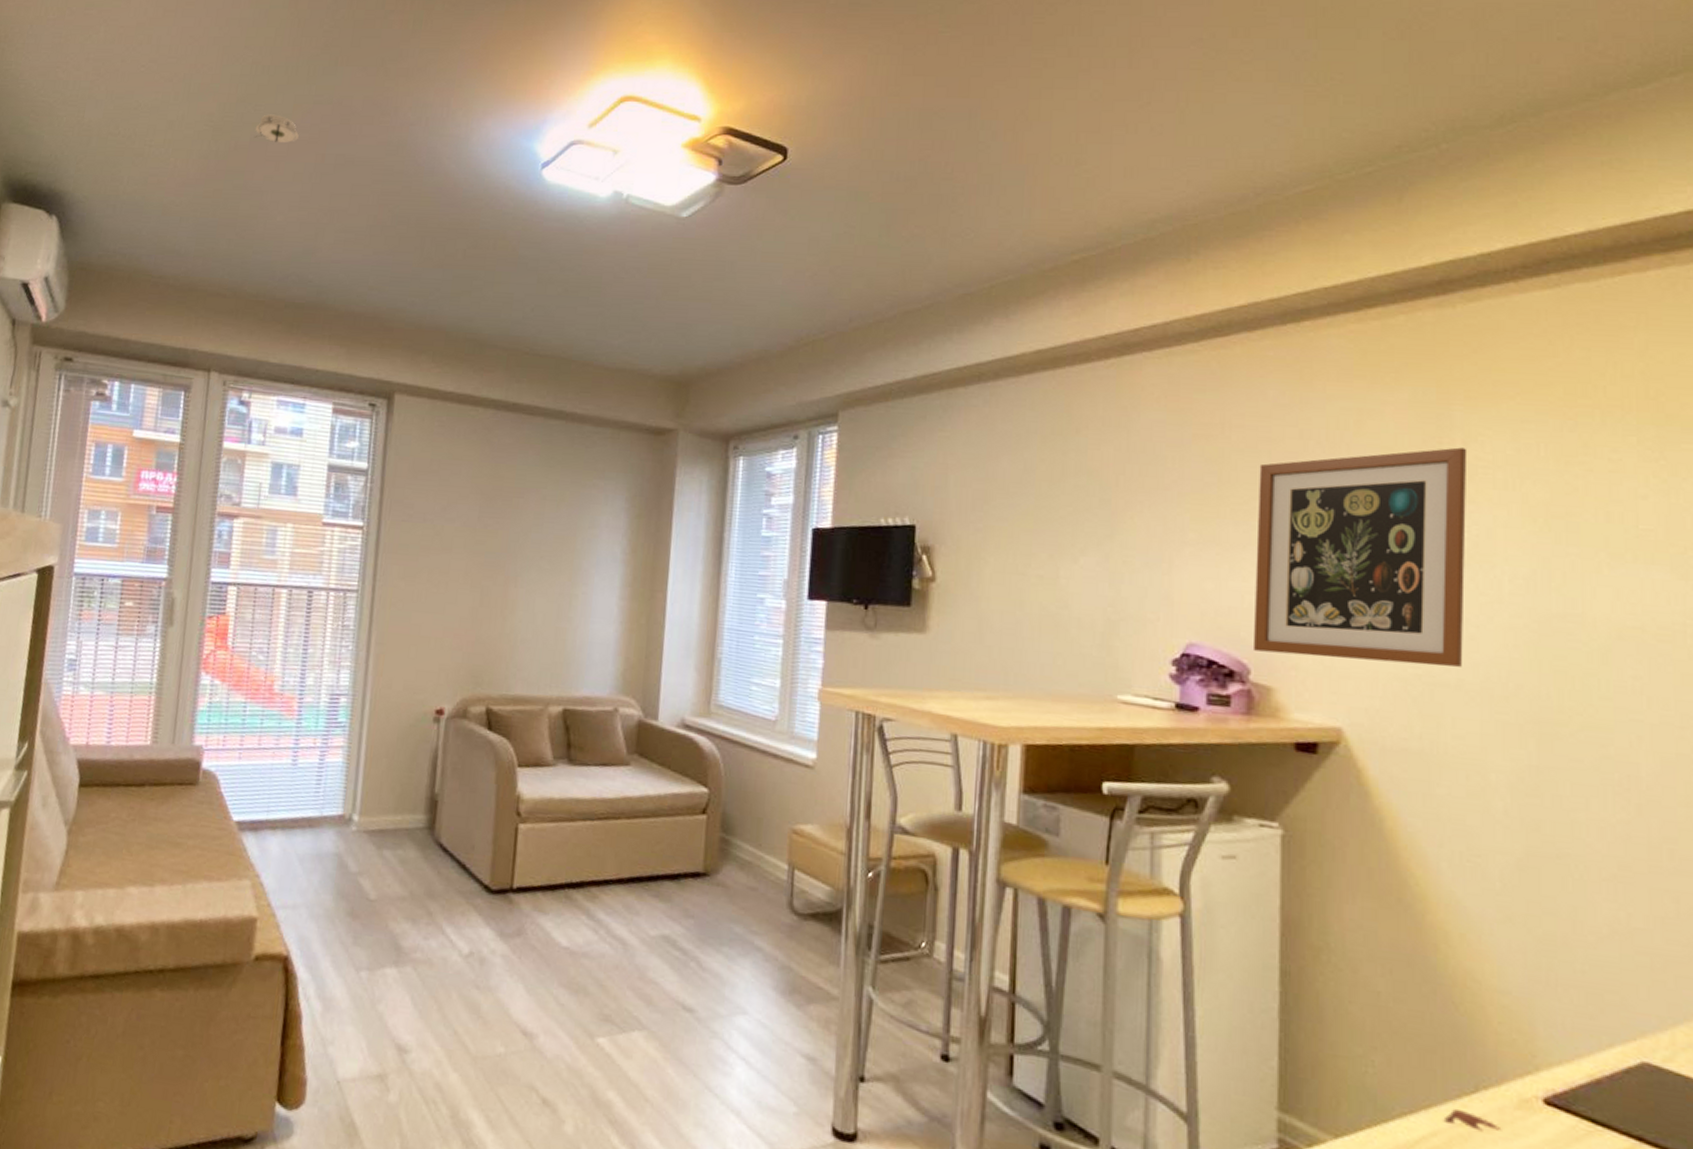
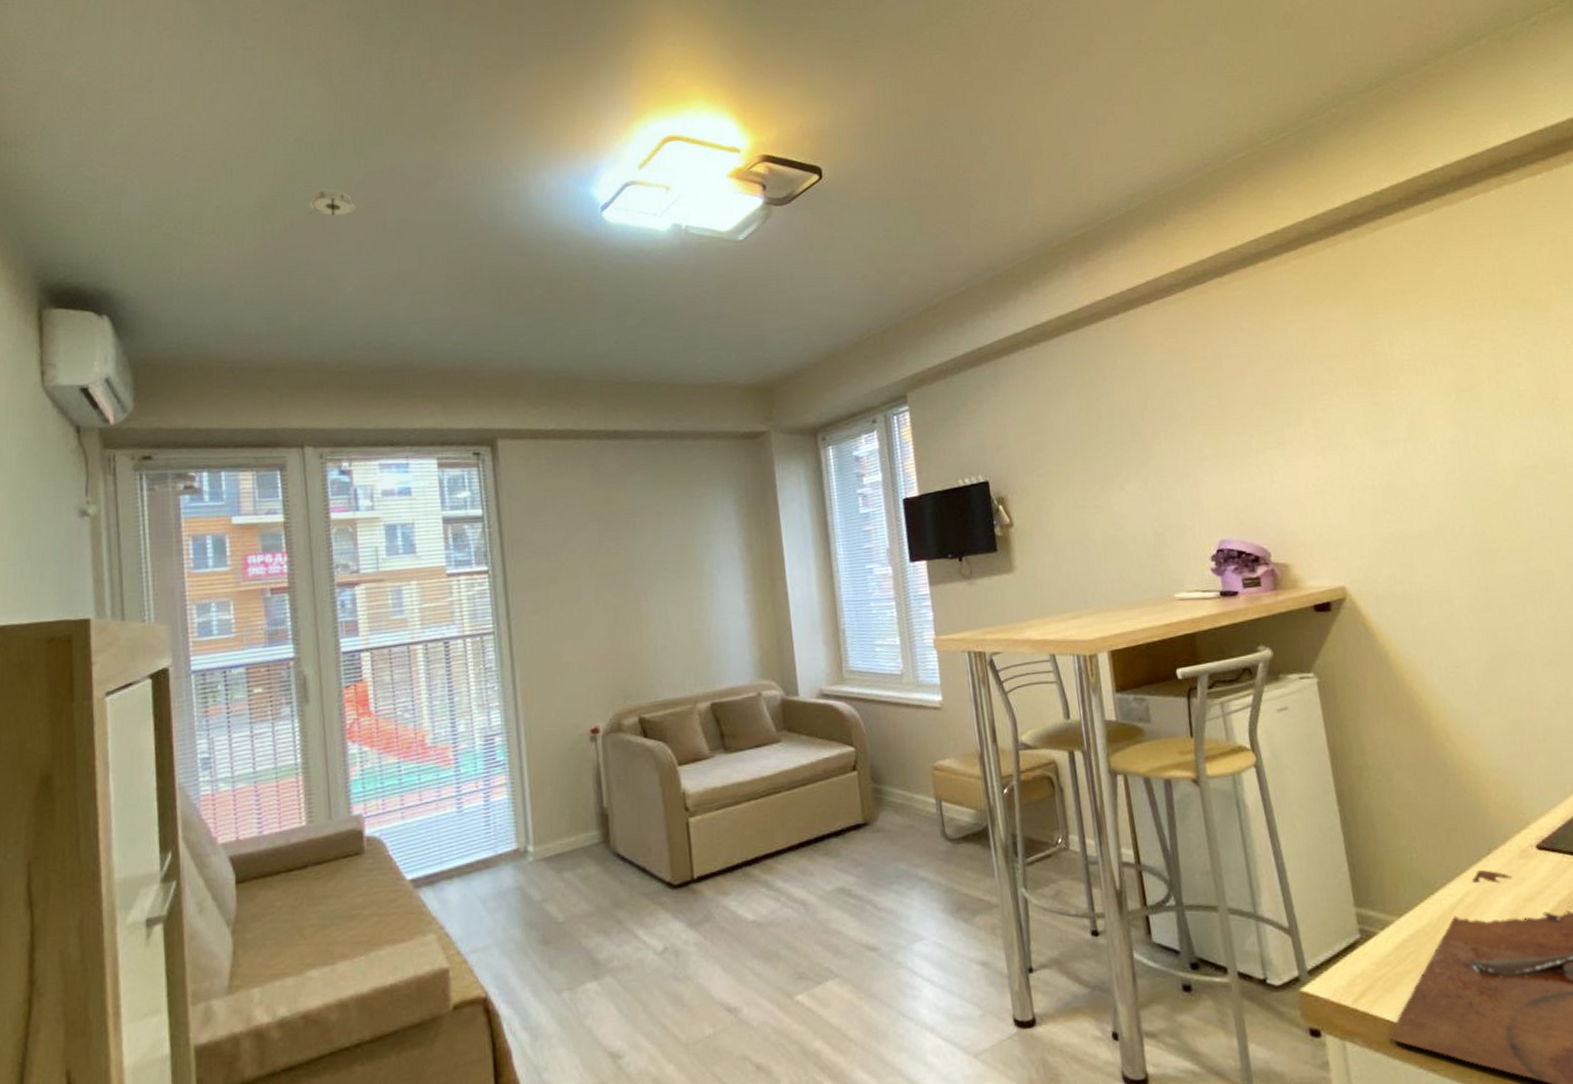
wall art: present [1252,447,1468,667] -> none [1247,347,1420,537]

